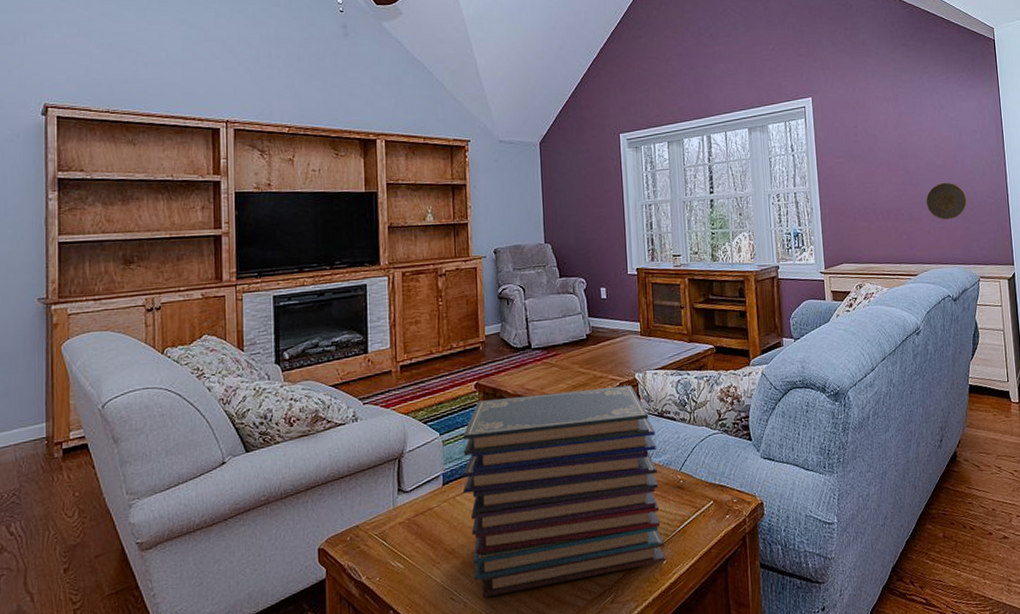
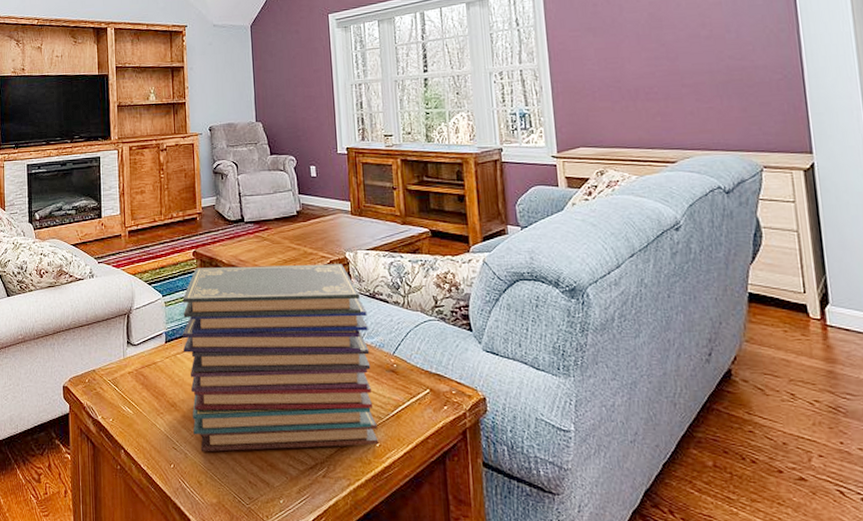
decorative plate: present [926,182,967,220] -> none [686,55,745,100]

